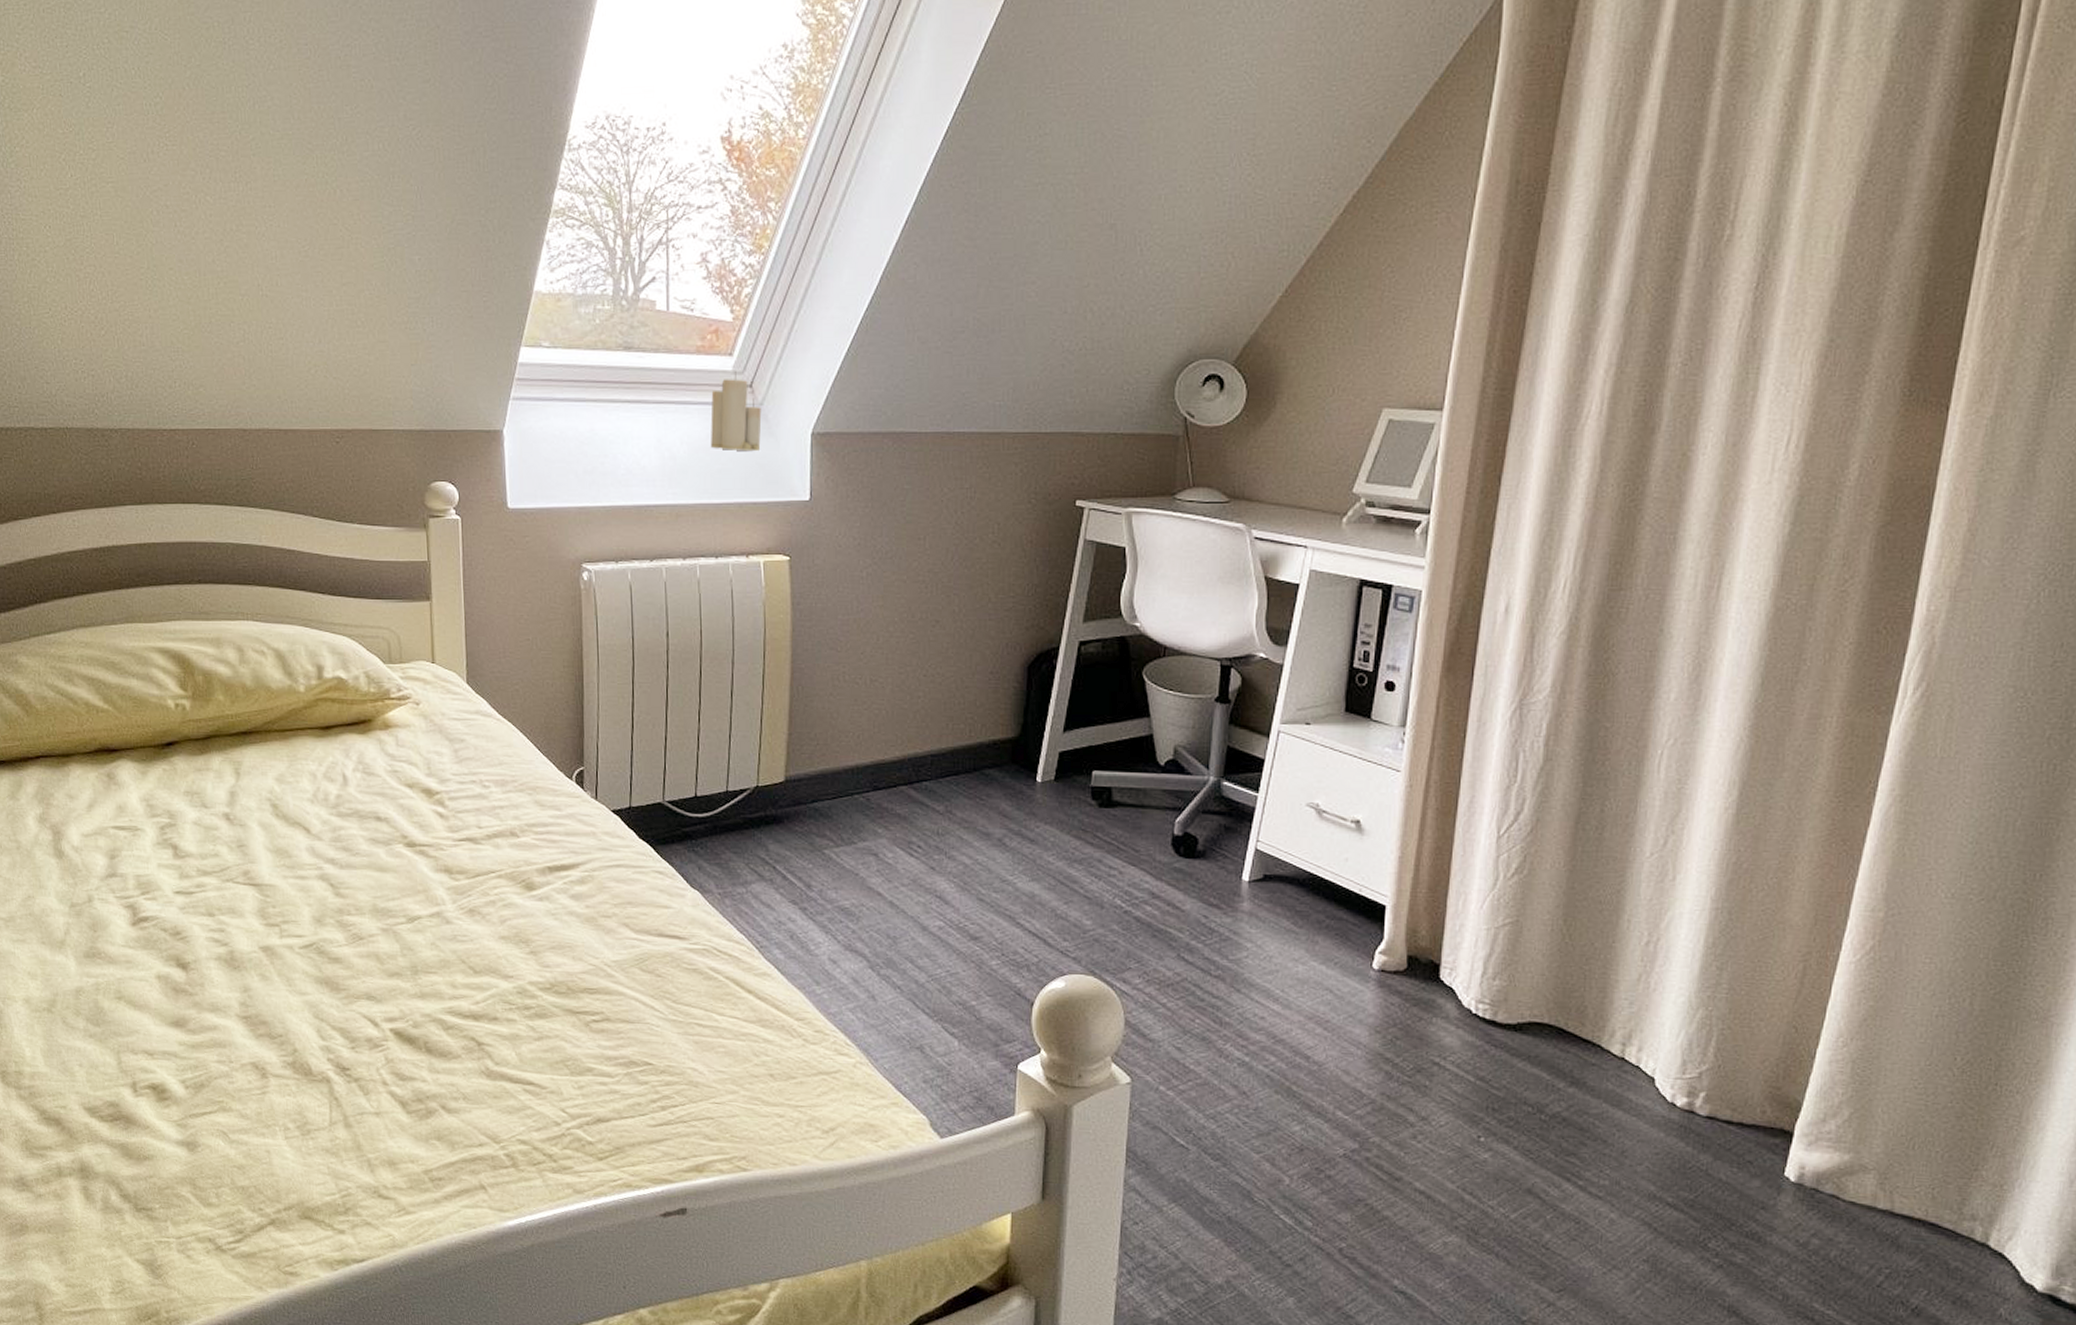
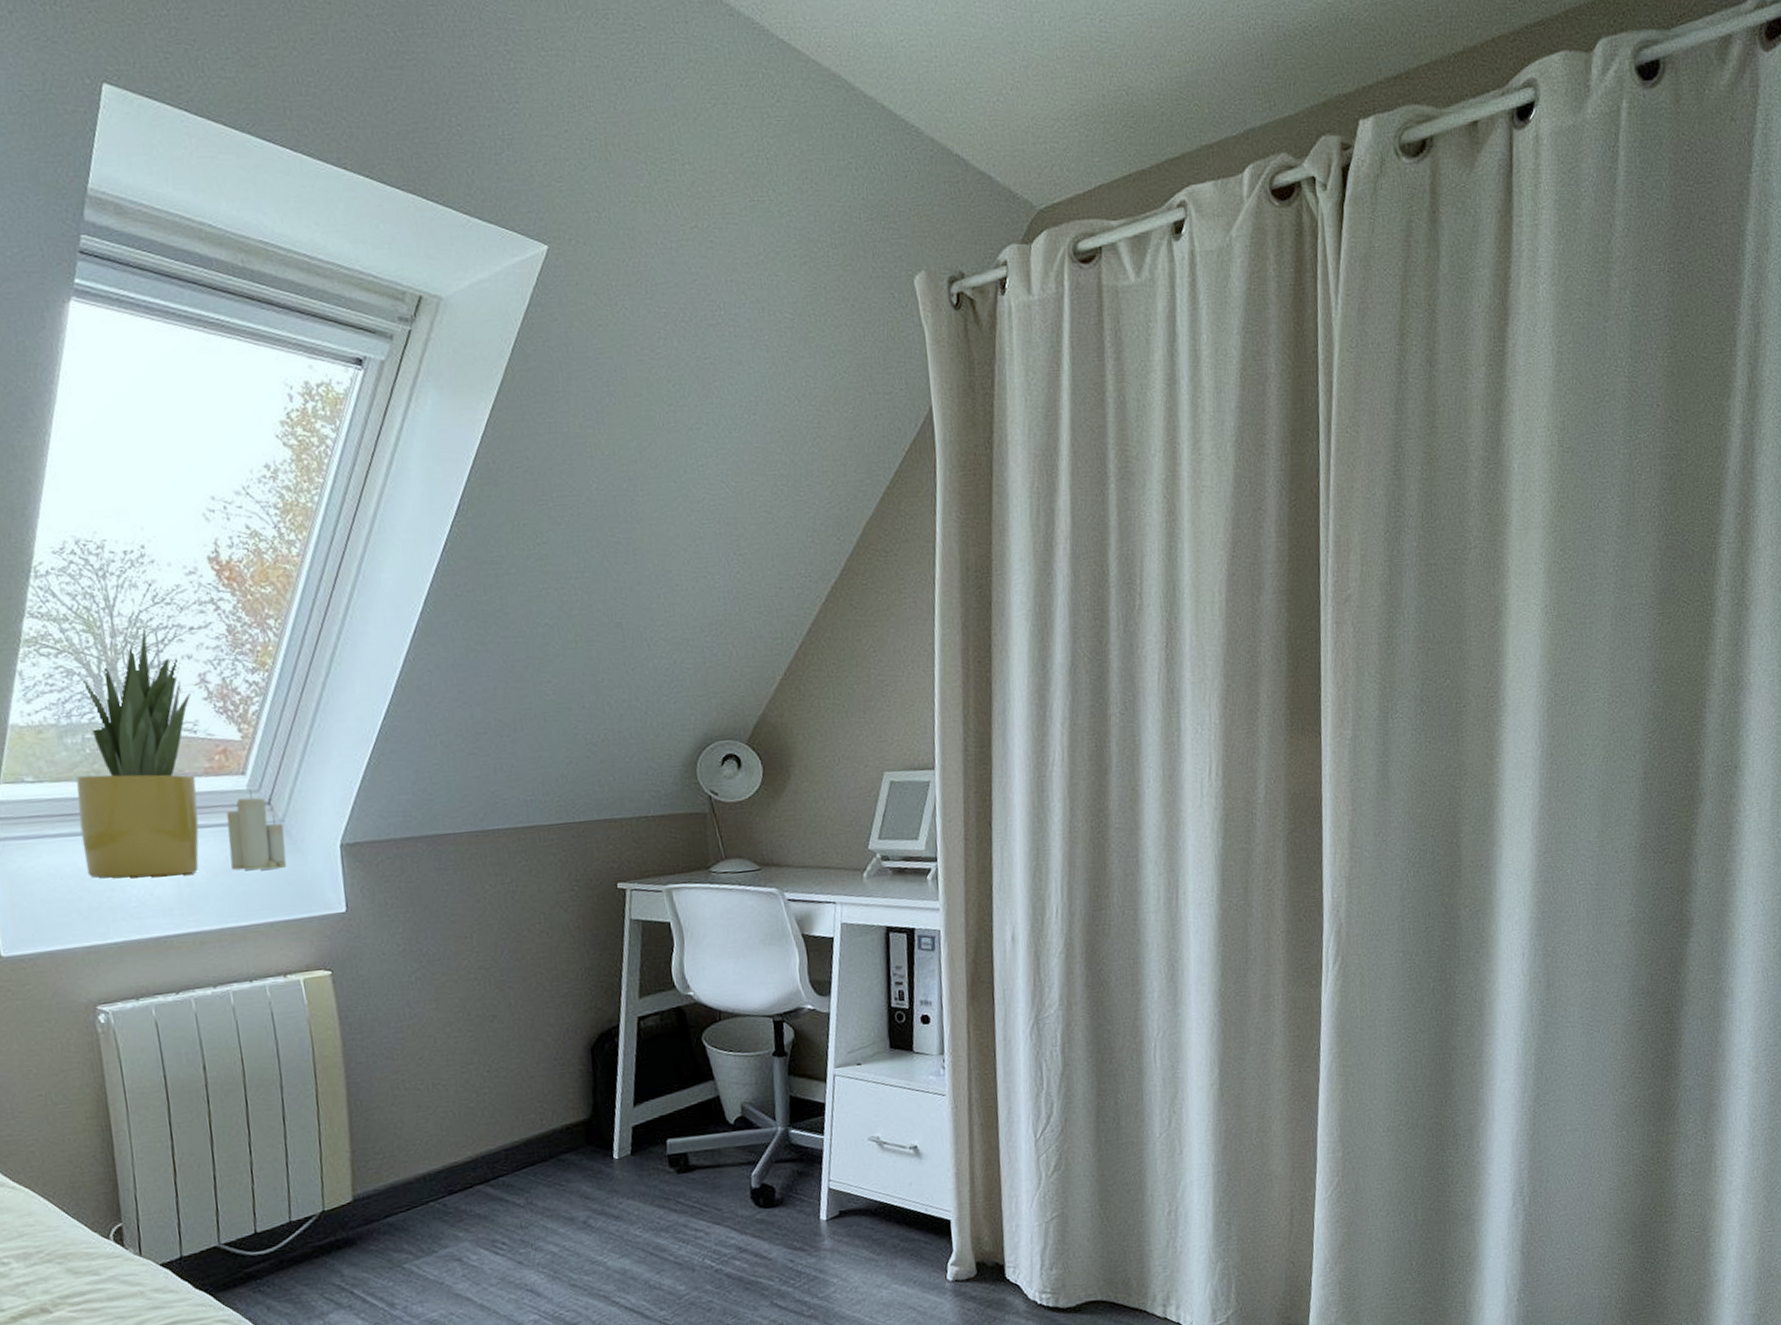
planter: none [584,204,693,448] -> present [76,628,199,878]

